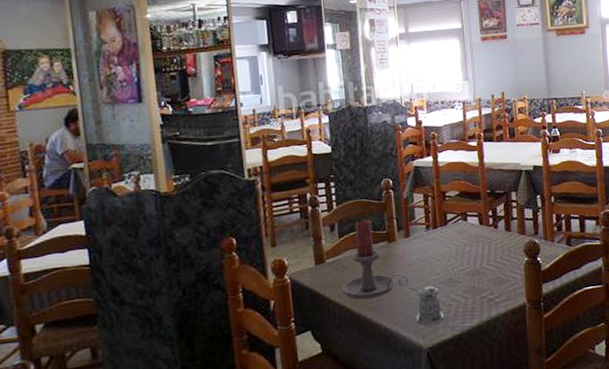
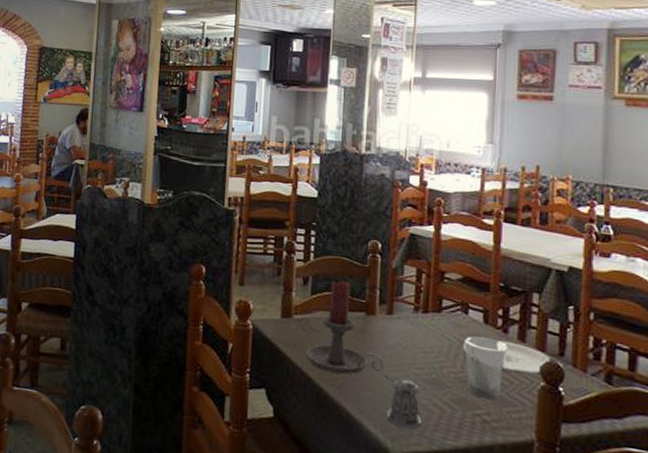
plate: none [467,233,530,259] -> present [463,340,551,376]
drinking glass: none [468,235,499,284] -> present [464,335,507,400]

